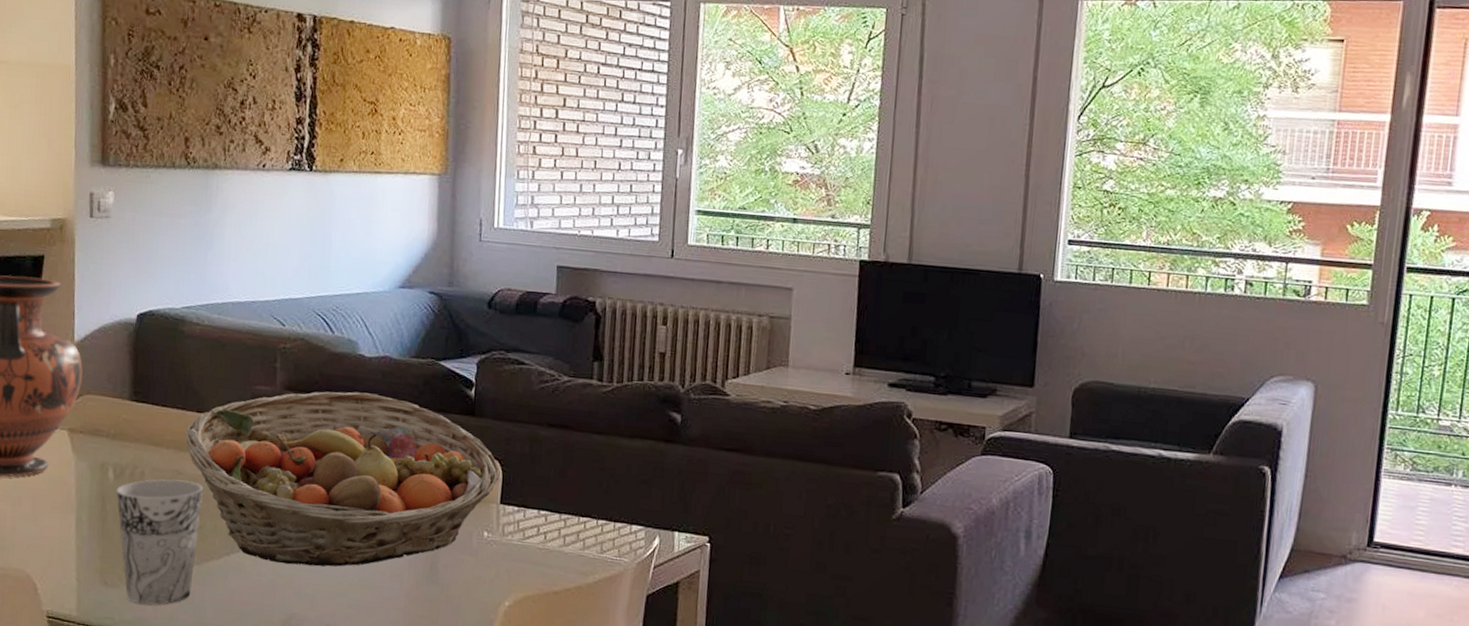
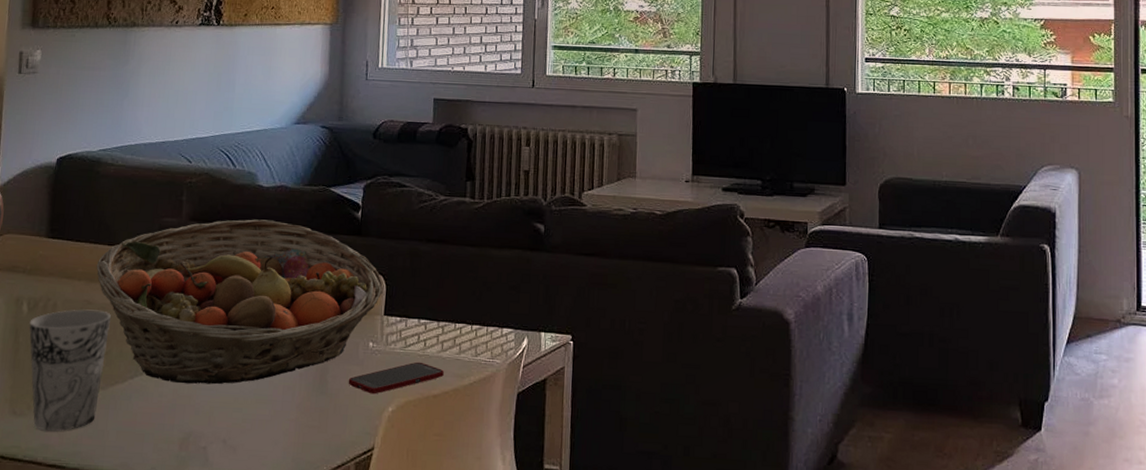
cell phone: none [461,555,566,587] -> present [348,361,444,395]

